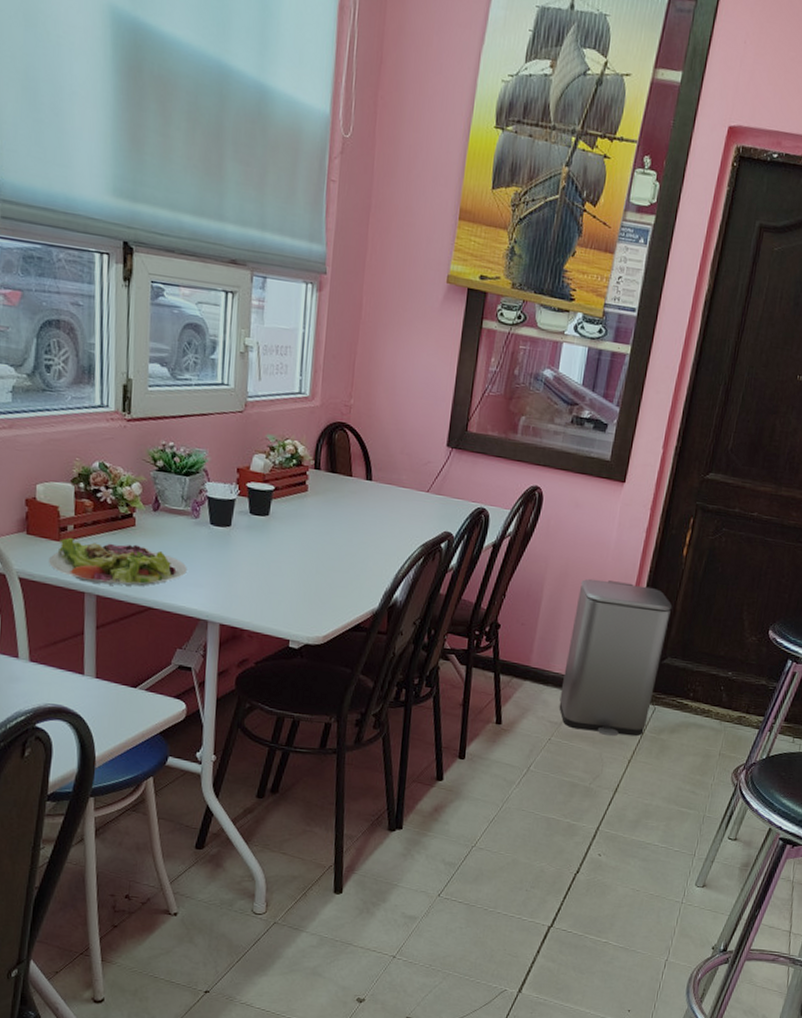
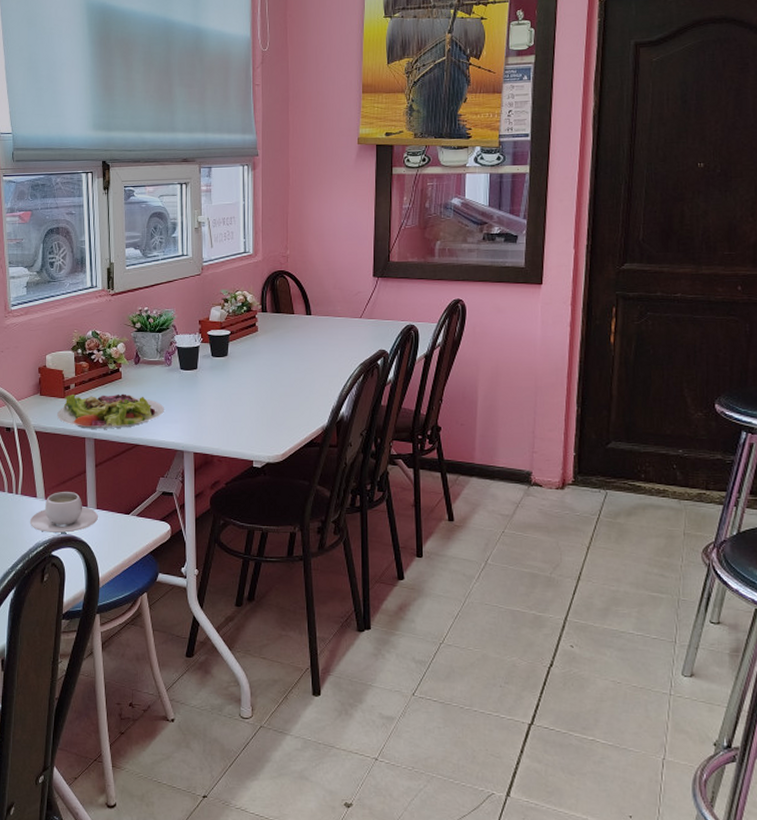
teacup: none [8,654,97,703] -> present [29,492,98,533]
pedal bin: present [559,578,673,737] -> none [508,375,608,525]

